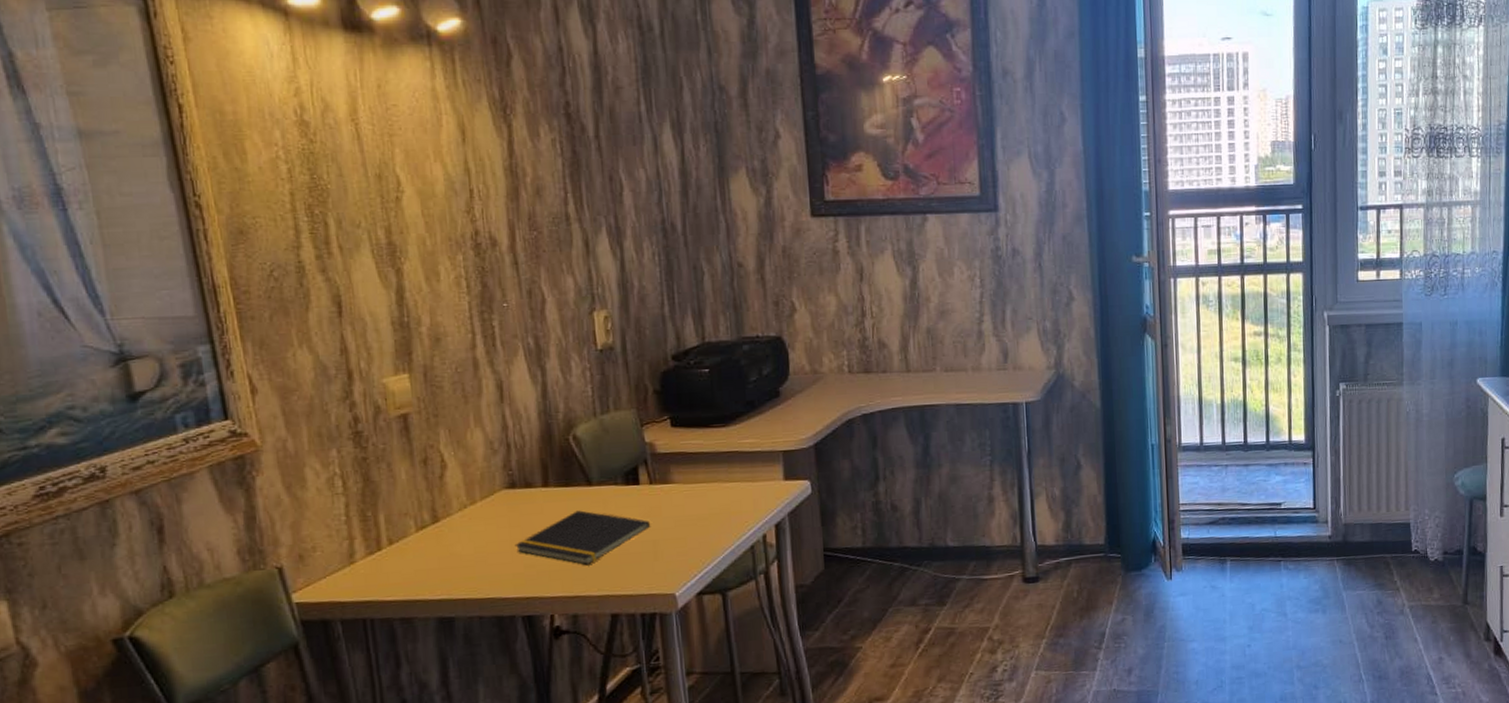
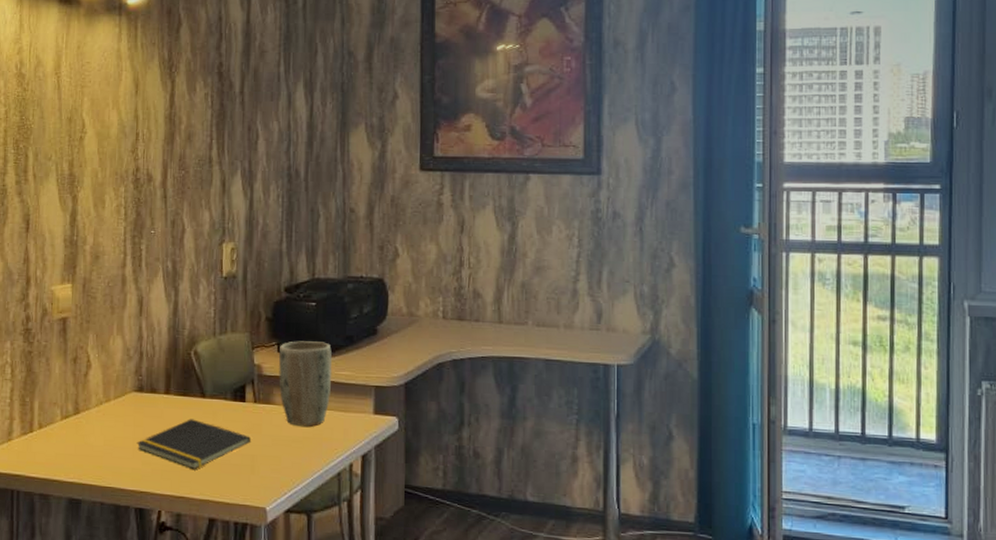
plant pot: none [673,410,735,503] -> present [279,341,332,426]

